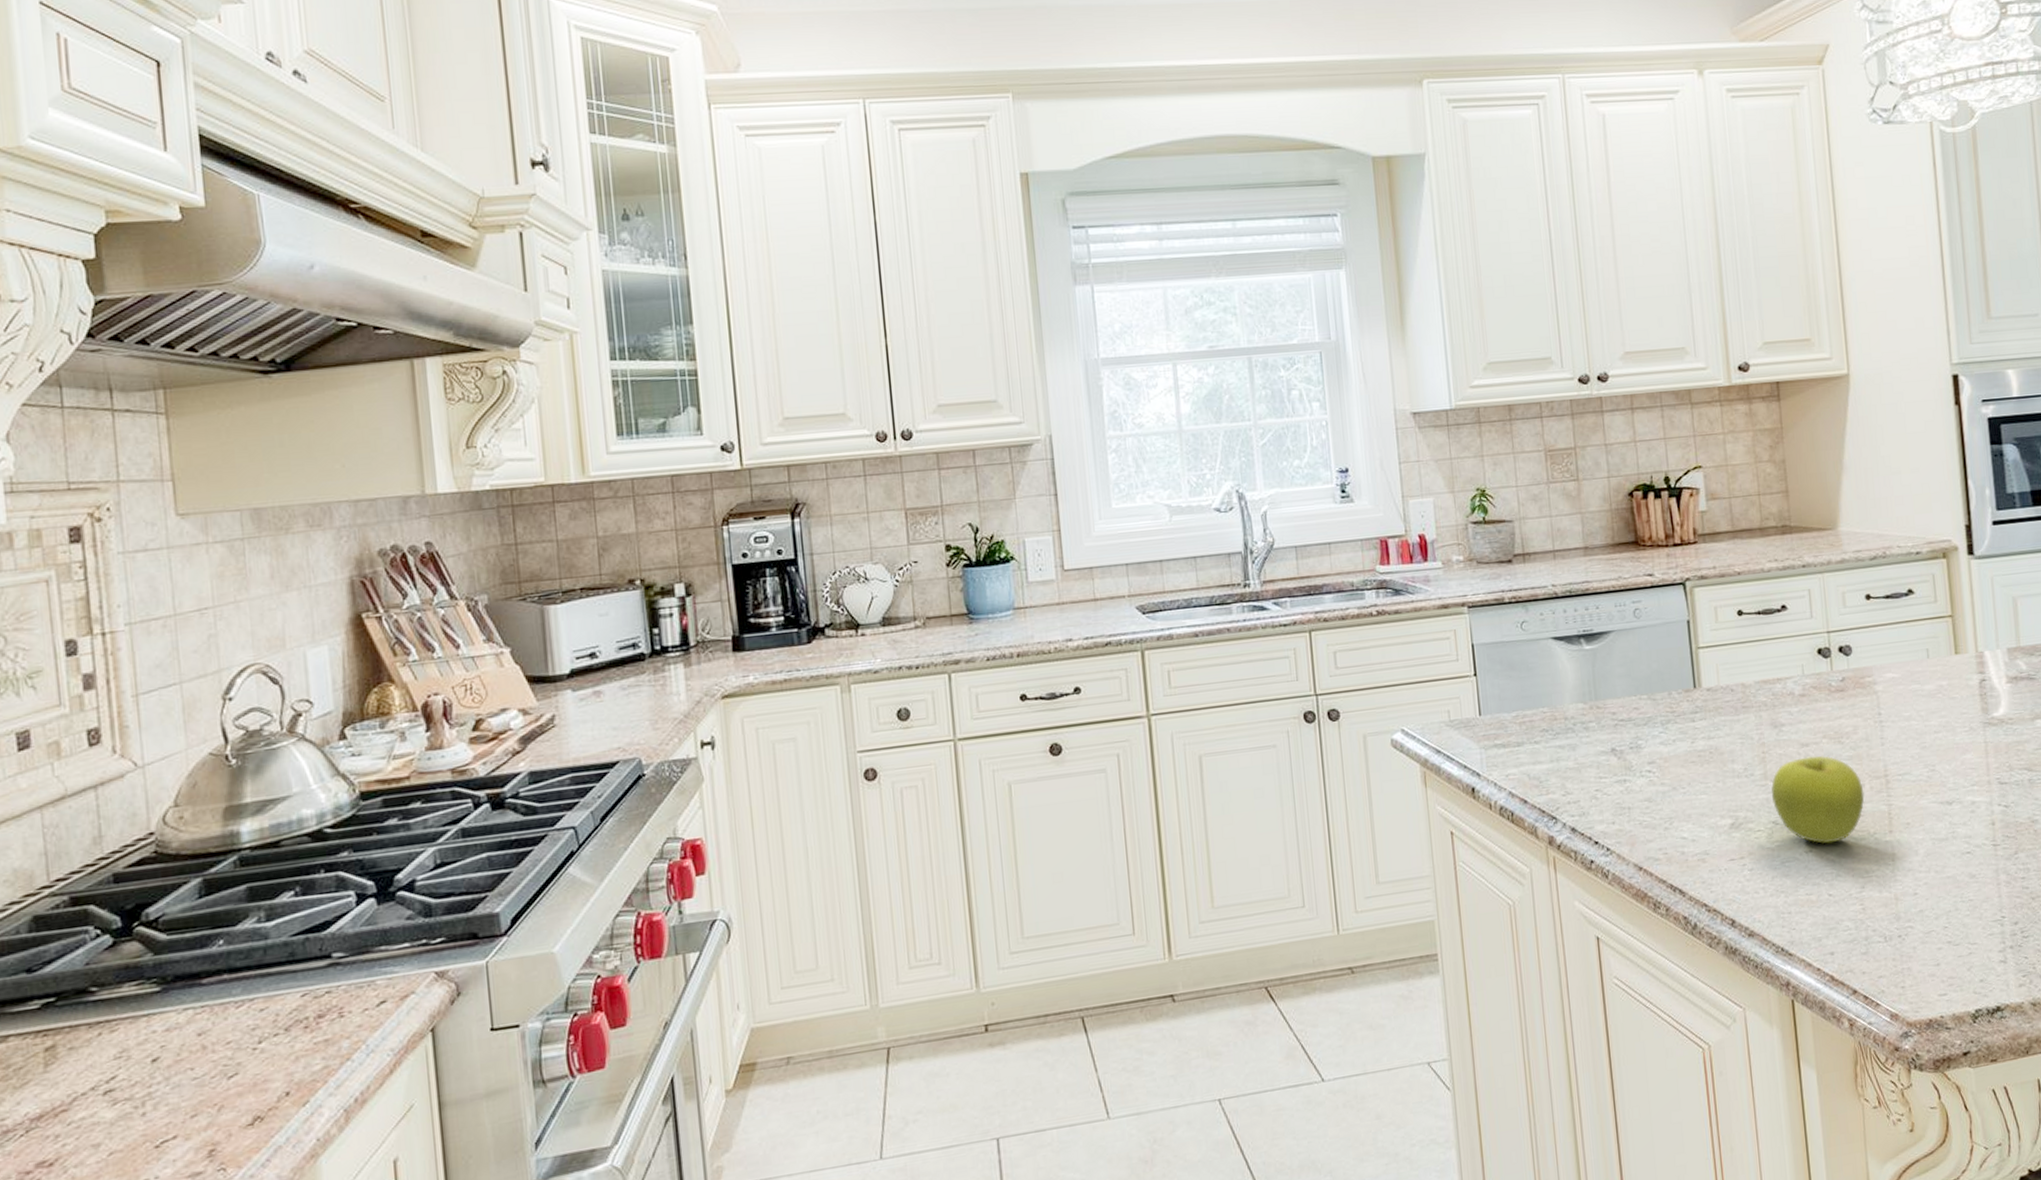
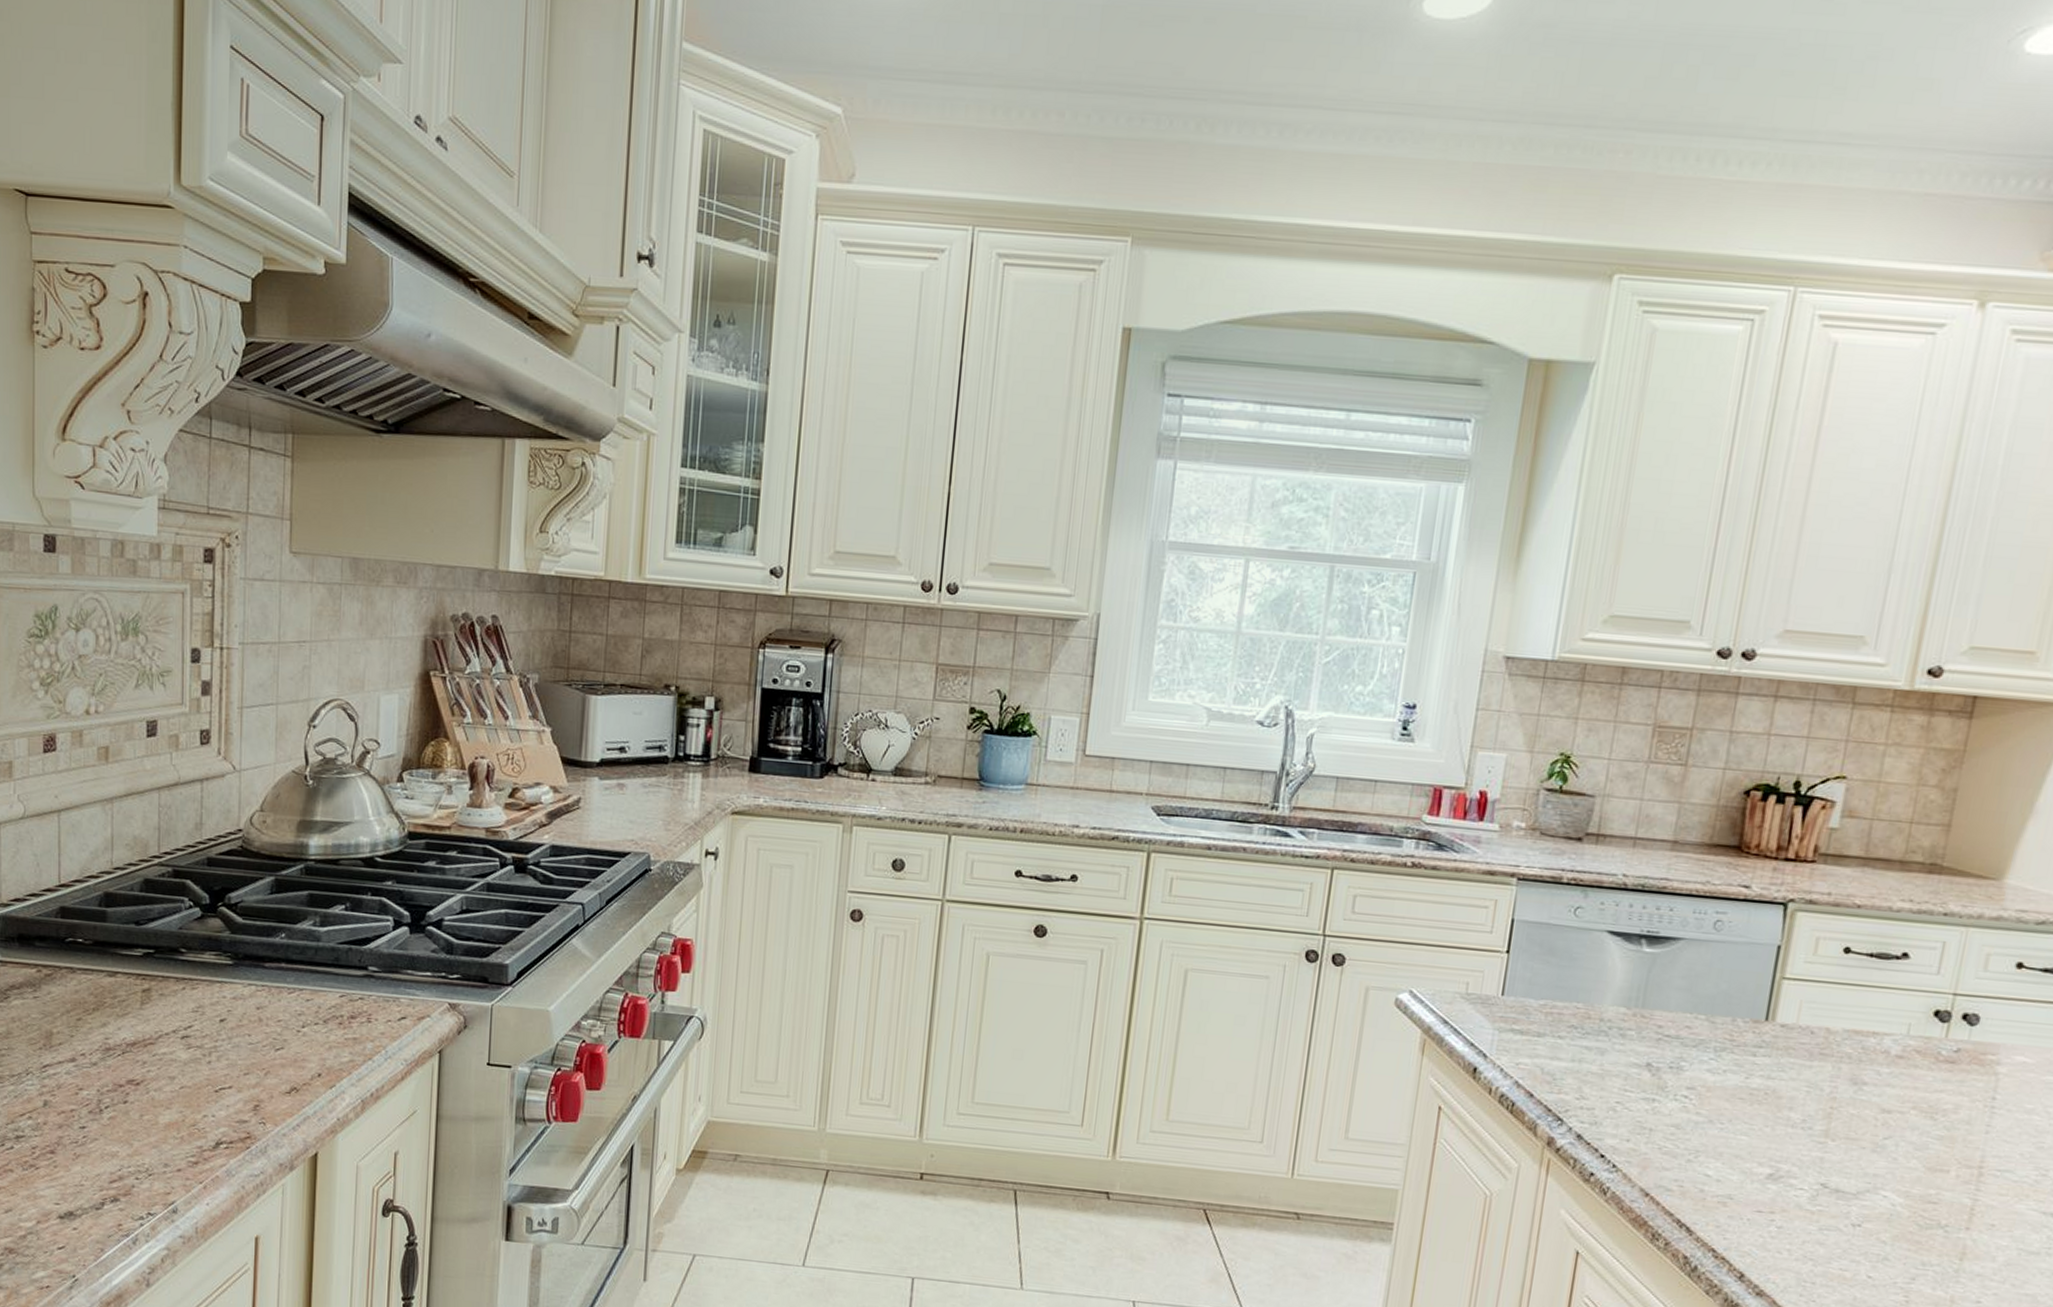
fruit: present [1771,756,1865,844] -> none [1827,1124,1947,1224]

